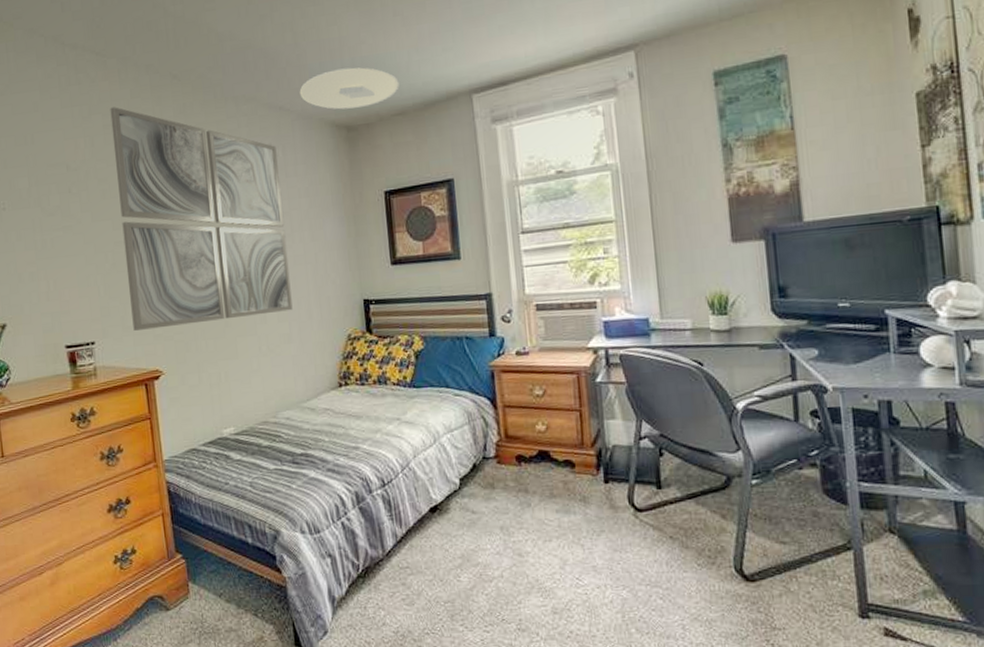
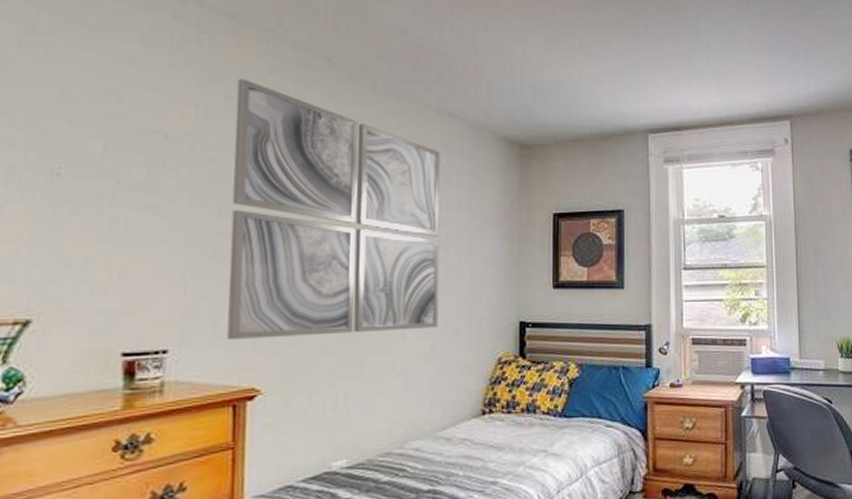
ceiling light: present [299,67,399,110] -> none [473,86,579,128]

